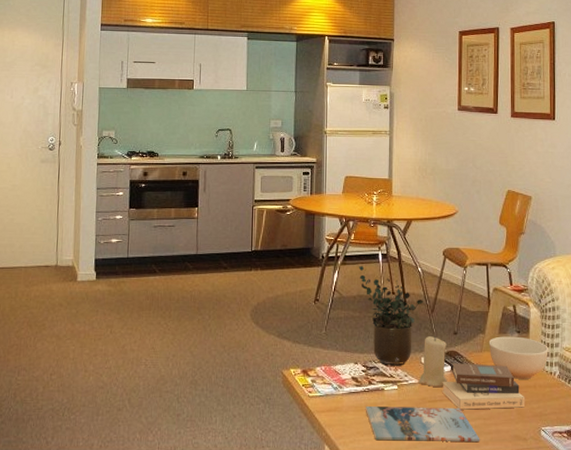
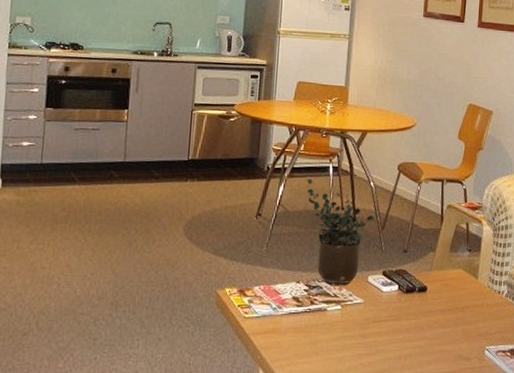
magazine: present [365,405,480,441] -> none [305,326,424,363]
candle: present [418,336,448,387] -> none [363,254,395,306]
books: present [442,363,526,410] -> none [387,282,472,330]
bowl: present [488,336,548,379] -> none [438,254,498,298]

